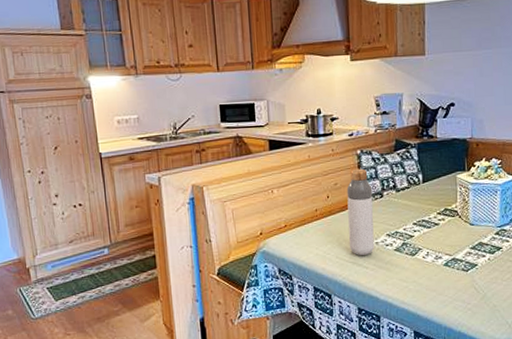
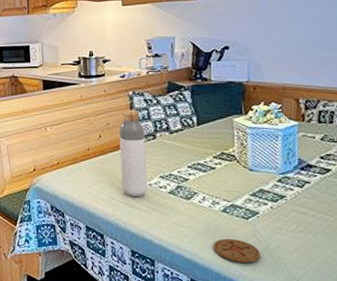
coaster: none [435,290,478,313] -> present [212,238,260,264]

